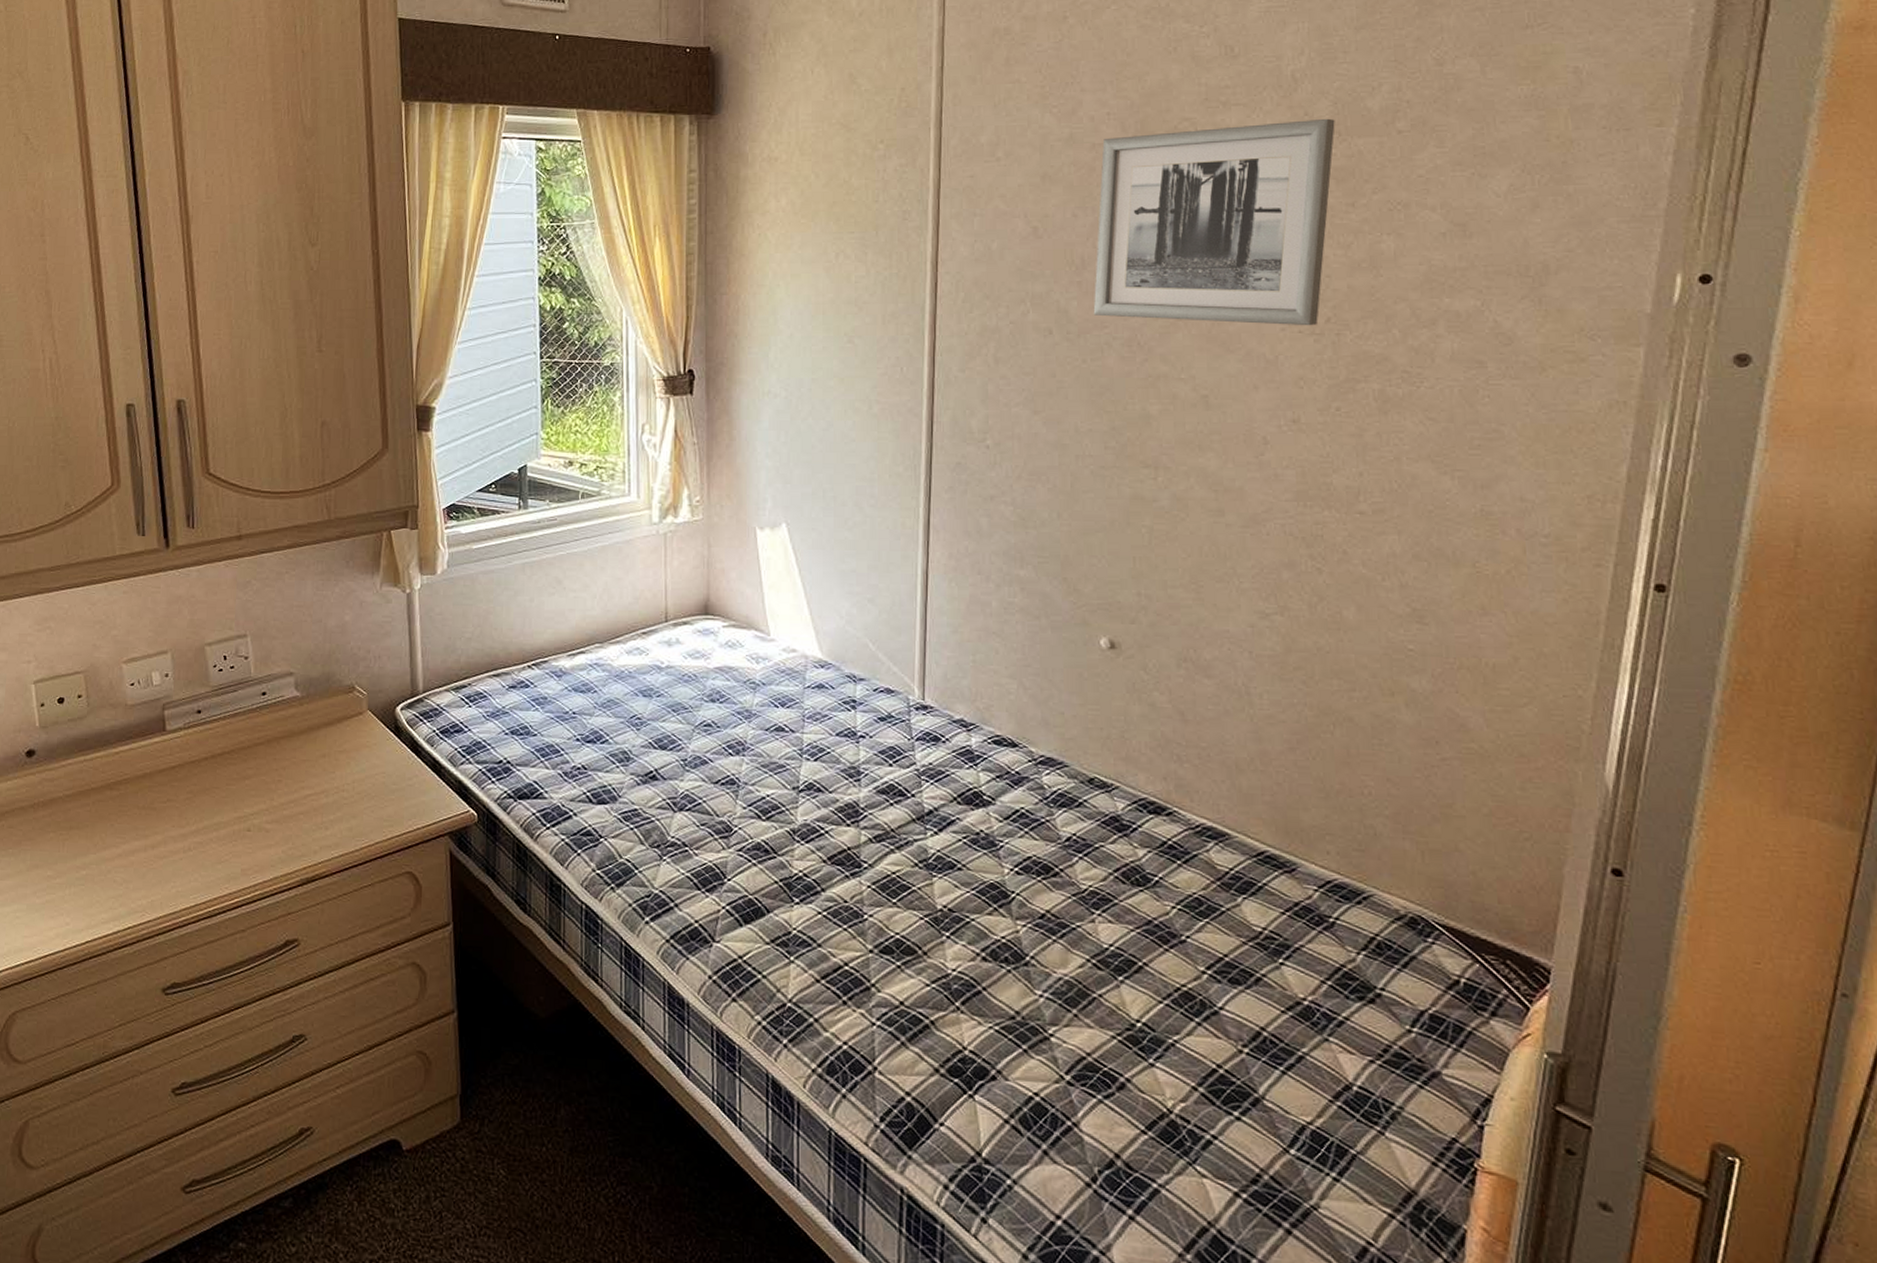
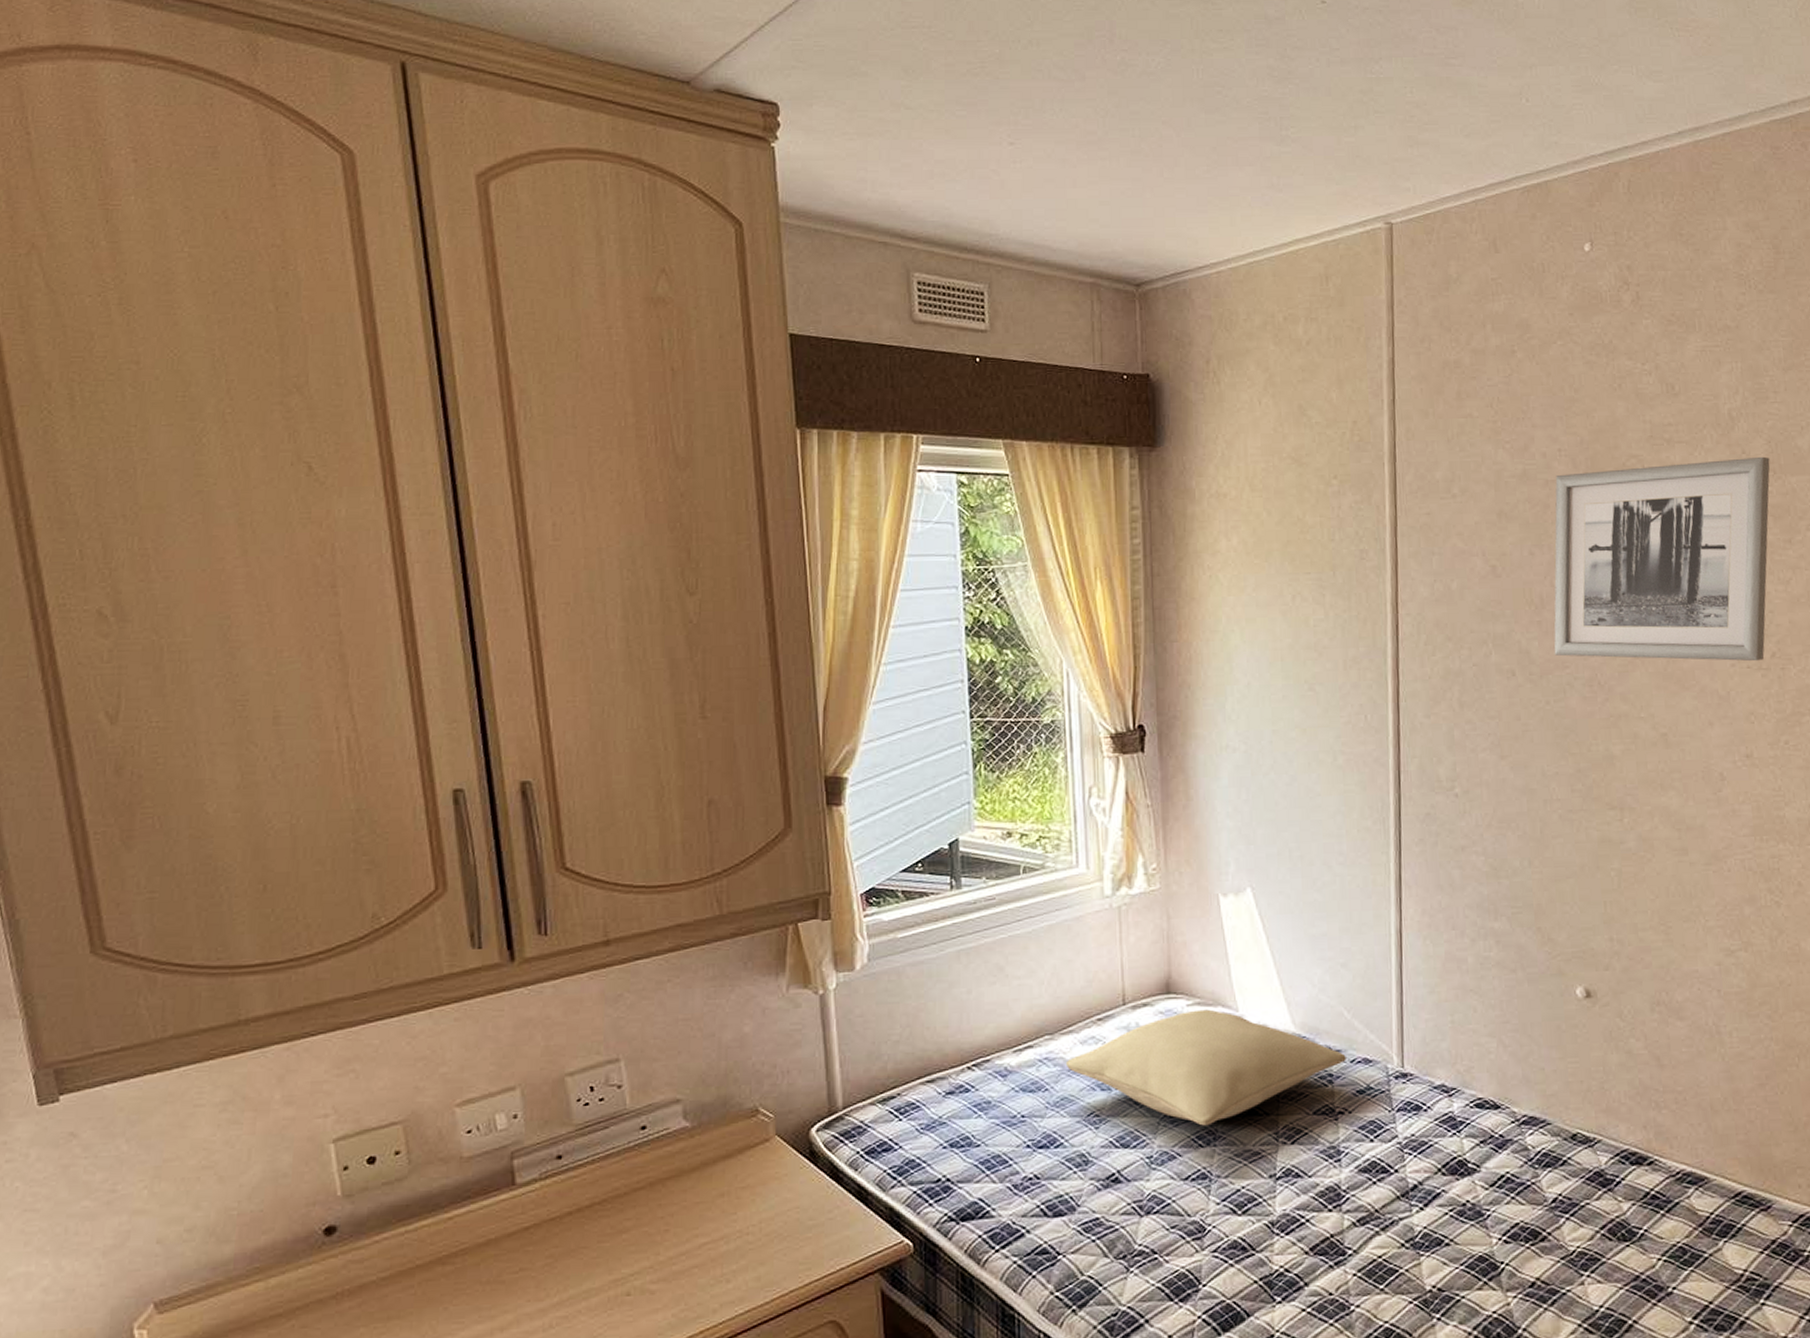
pillow: none [613,631,869,737] -> present [1065,1009,1346,1126]

